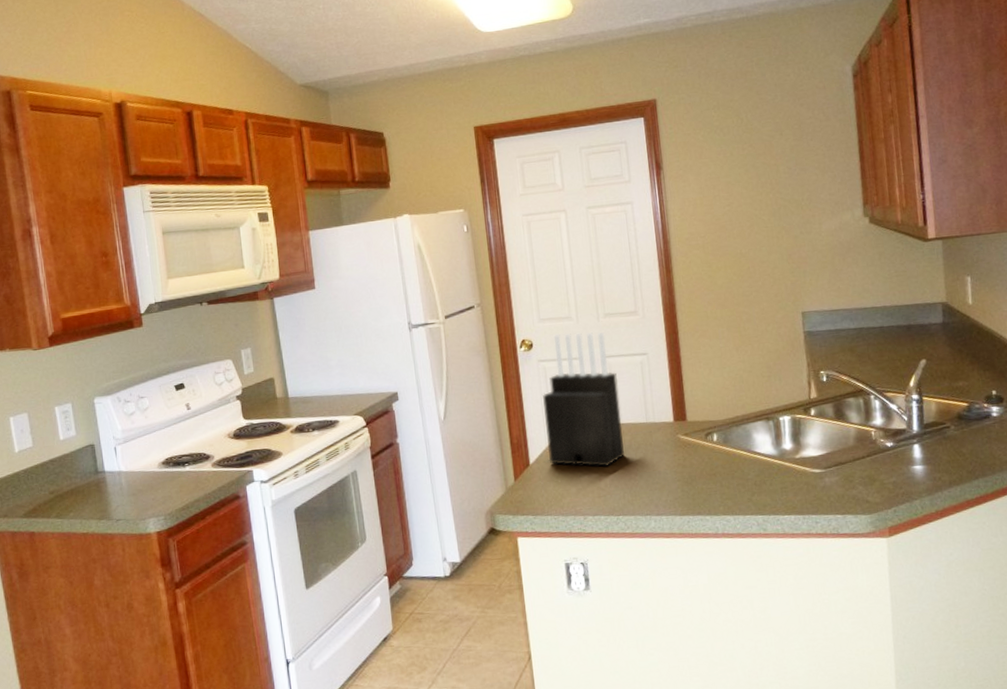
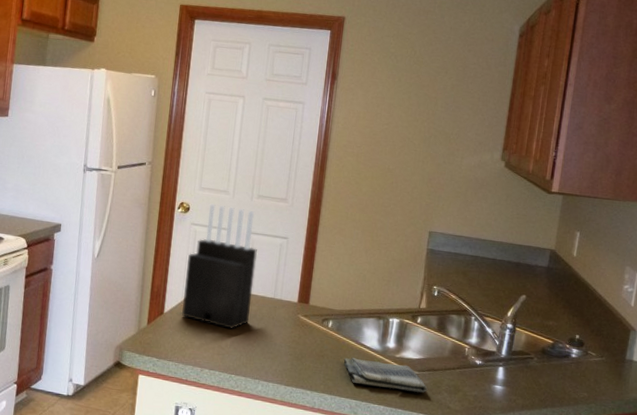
dish towel: none [738,464,840,497] -> present [343,358,428,393]

